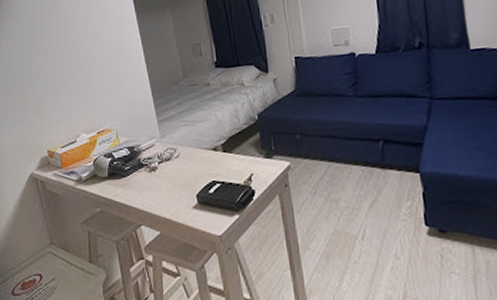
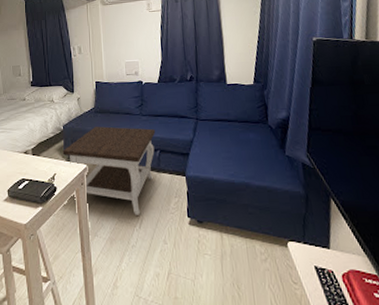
side table: none [259,113,377,225] -> present [62,126,156,217]

